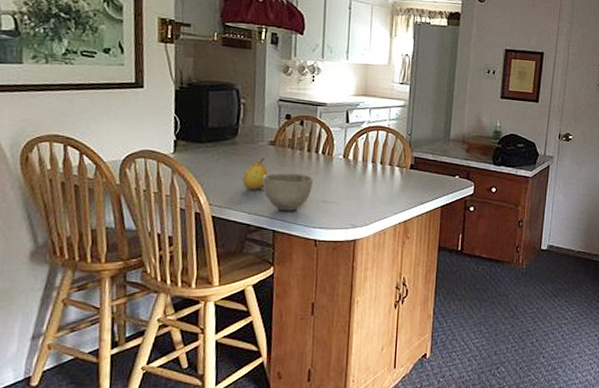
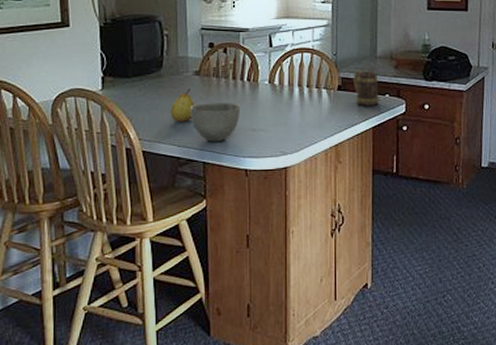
mug: none [425,151,449,186] -> present [353,70,379,106]

